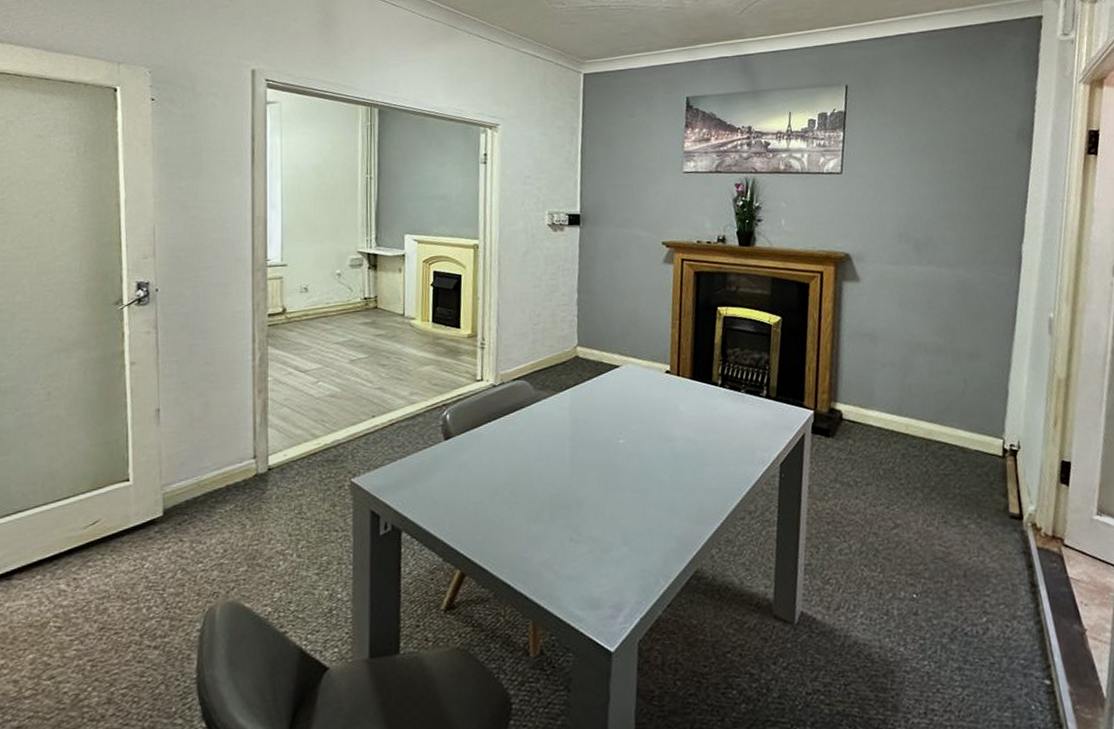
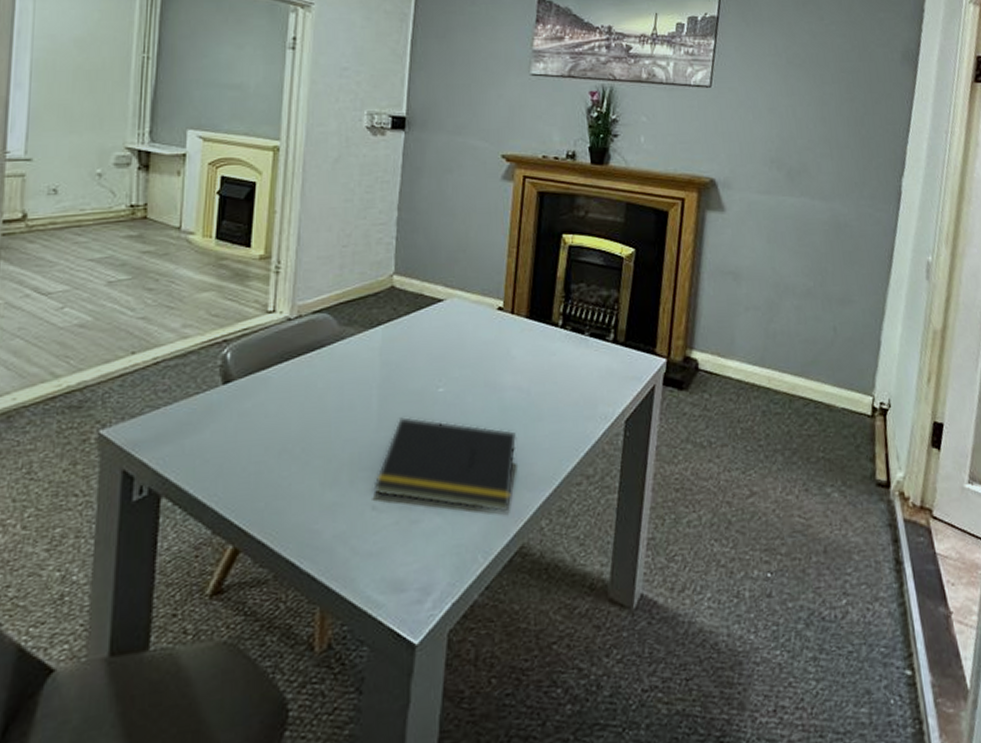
notepad: none [570,464,688,543] -> present [373,417,518,513]

